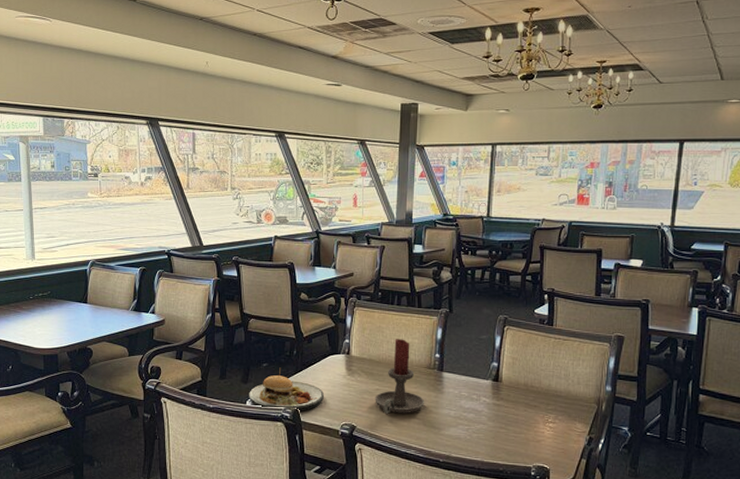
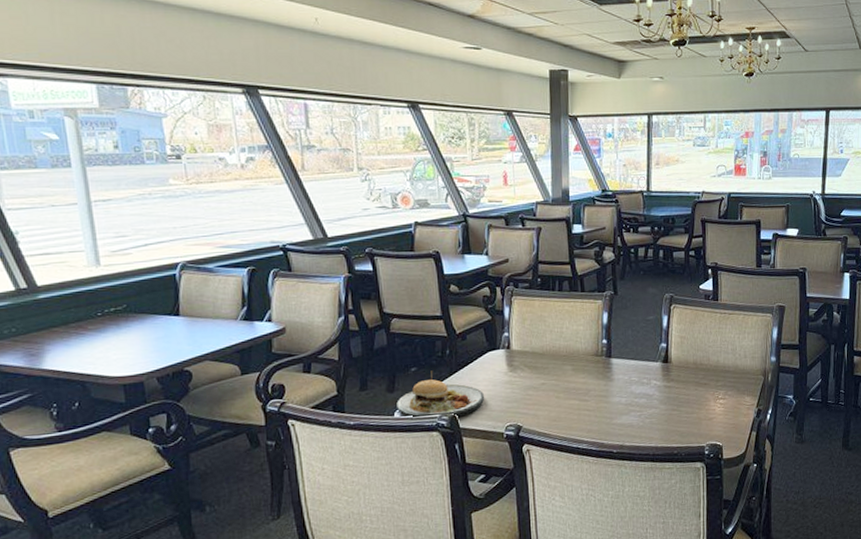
candle holder: present [375,339,425,414] -> none [540,327,595,409]

